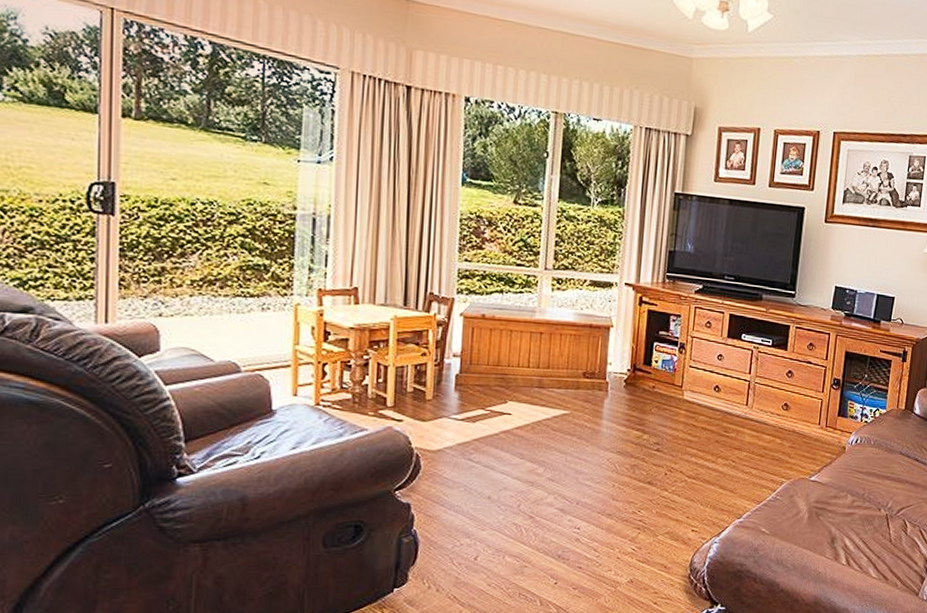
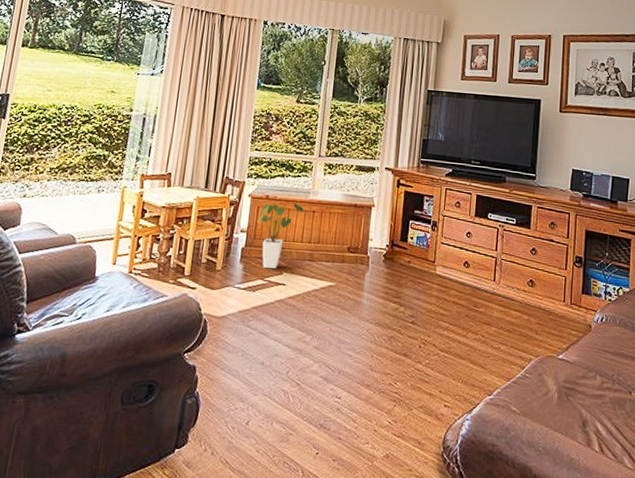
house plant: none [473,322,530,398] -> present [258,202,305,269]

